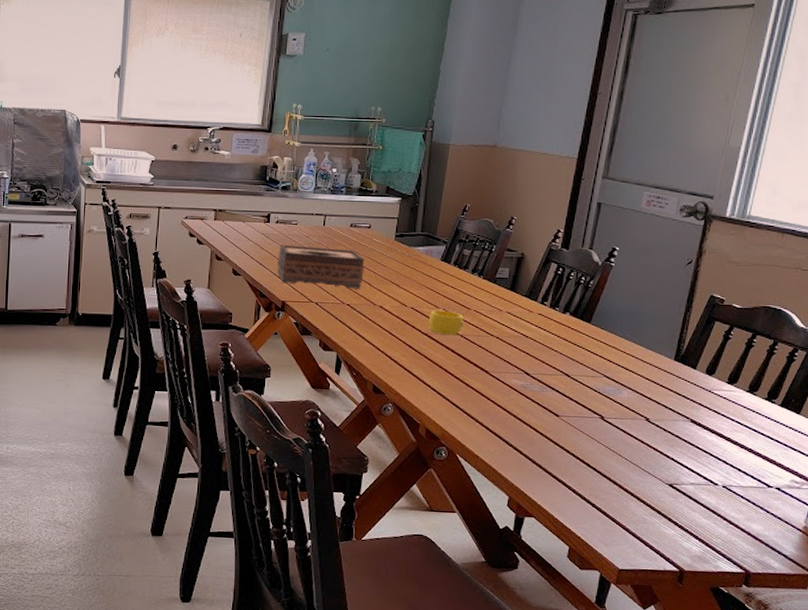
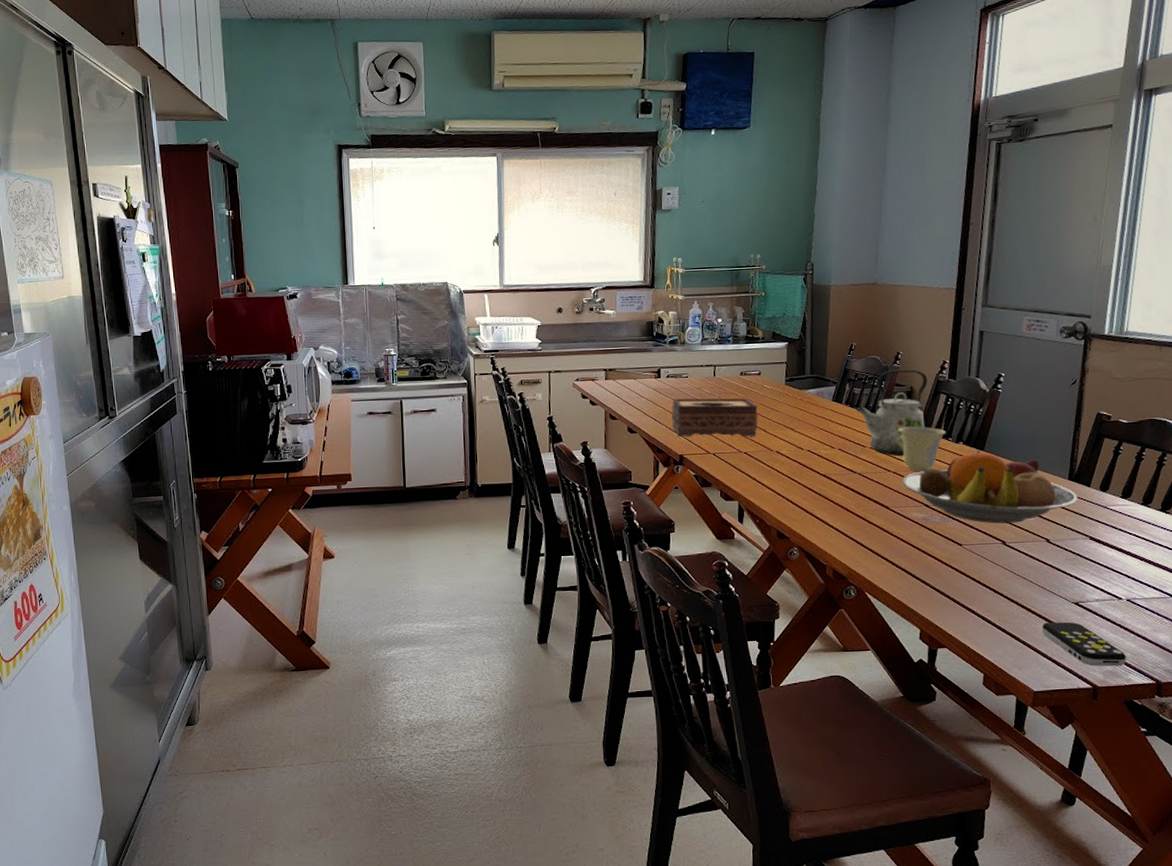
cup: present [429,309,464,336] -> none [826,449,860,475]
kettle: none [464,235,540,322] -> present [856,369,928,457]
cup: none [503,292,554,339] -> present [897,426,947,471]
fruit bowl: none [504,323,682,399] -> present [901,450,1077,524]
remote control: none [632,501,717,553] -> present [1041,621,1126,667]

